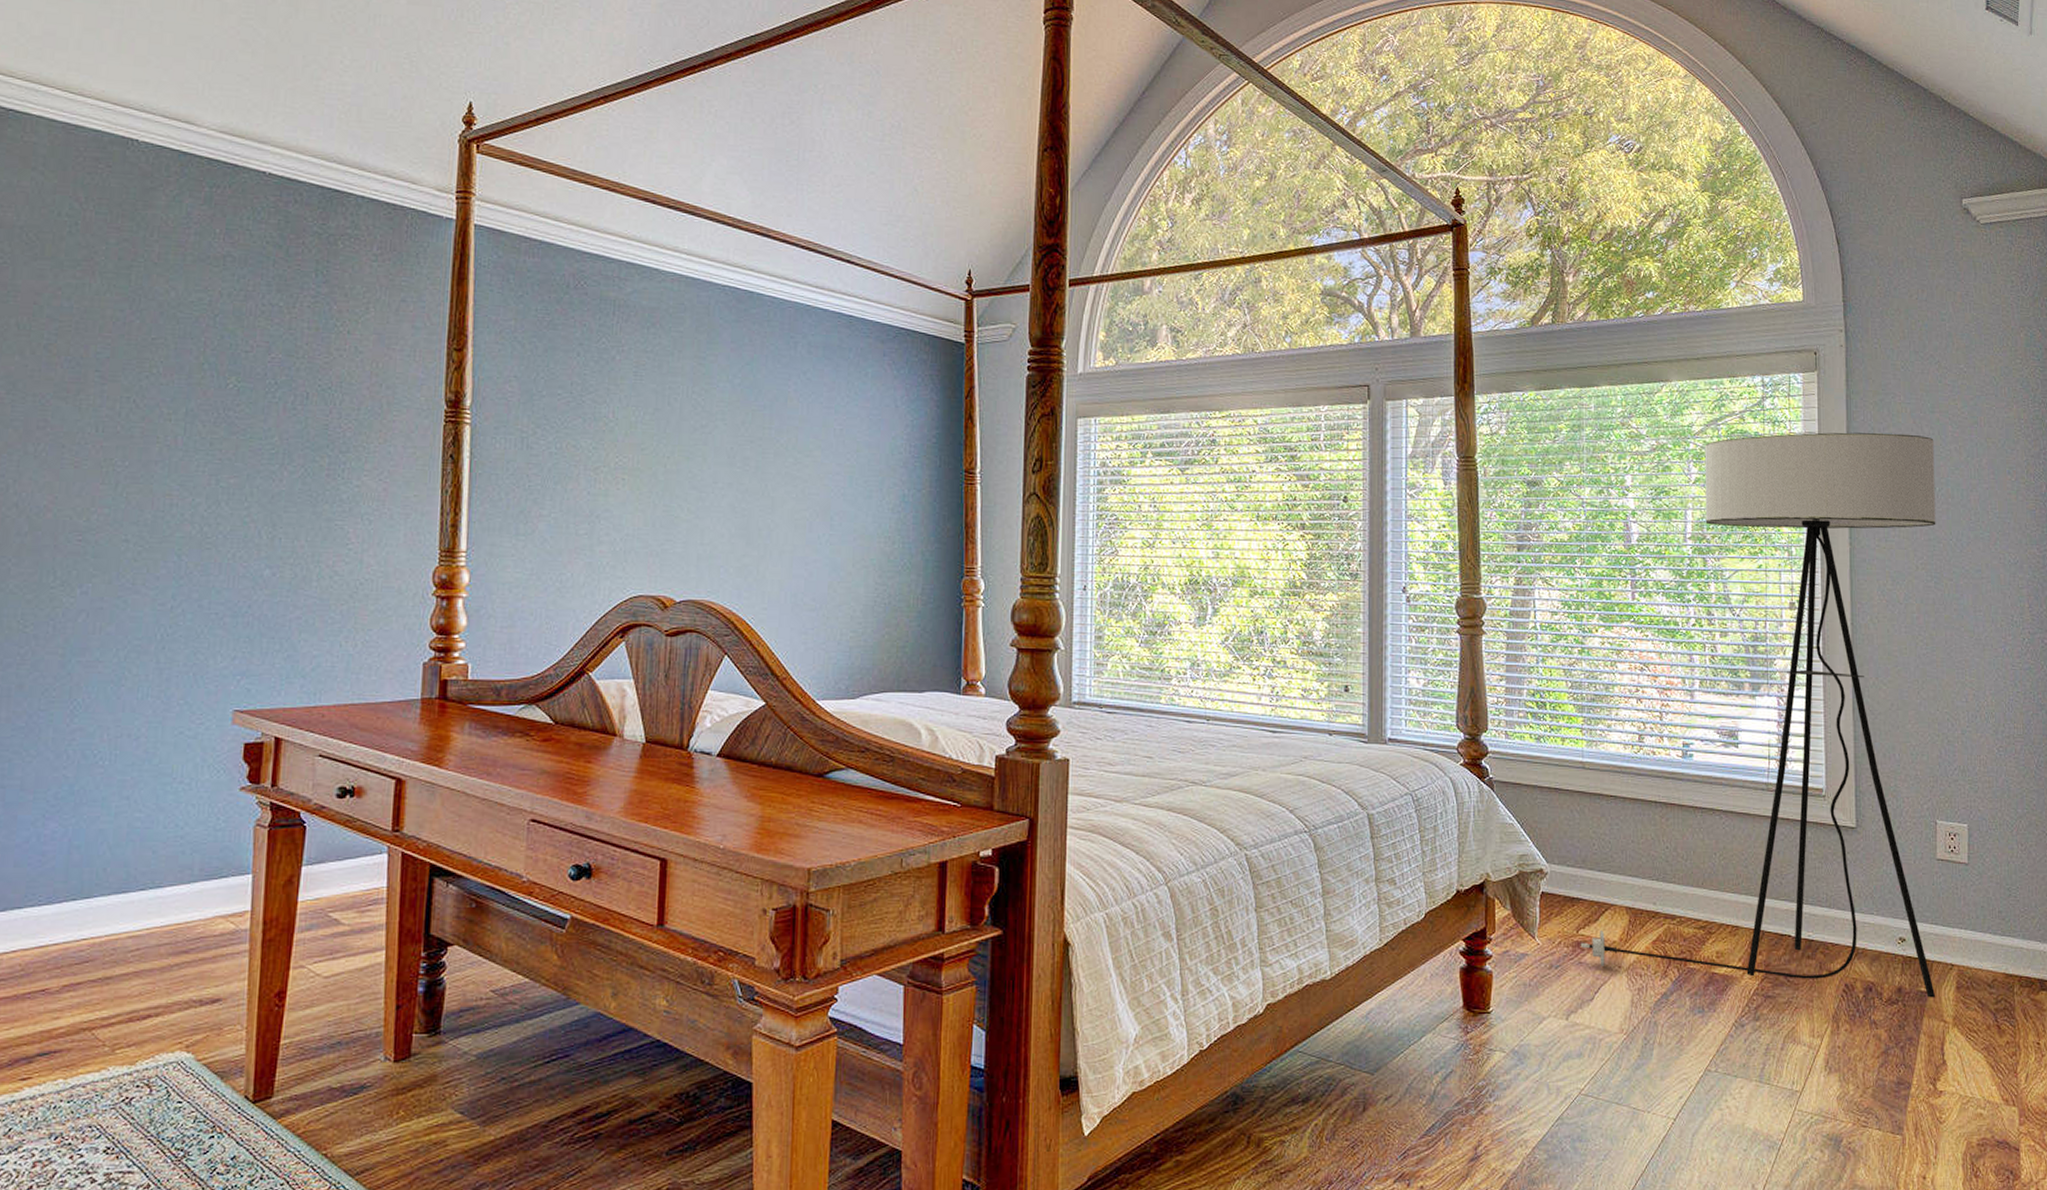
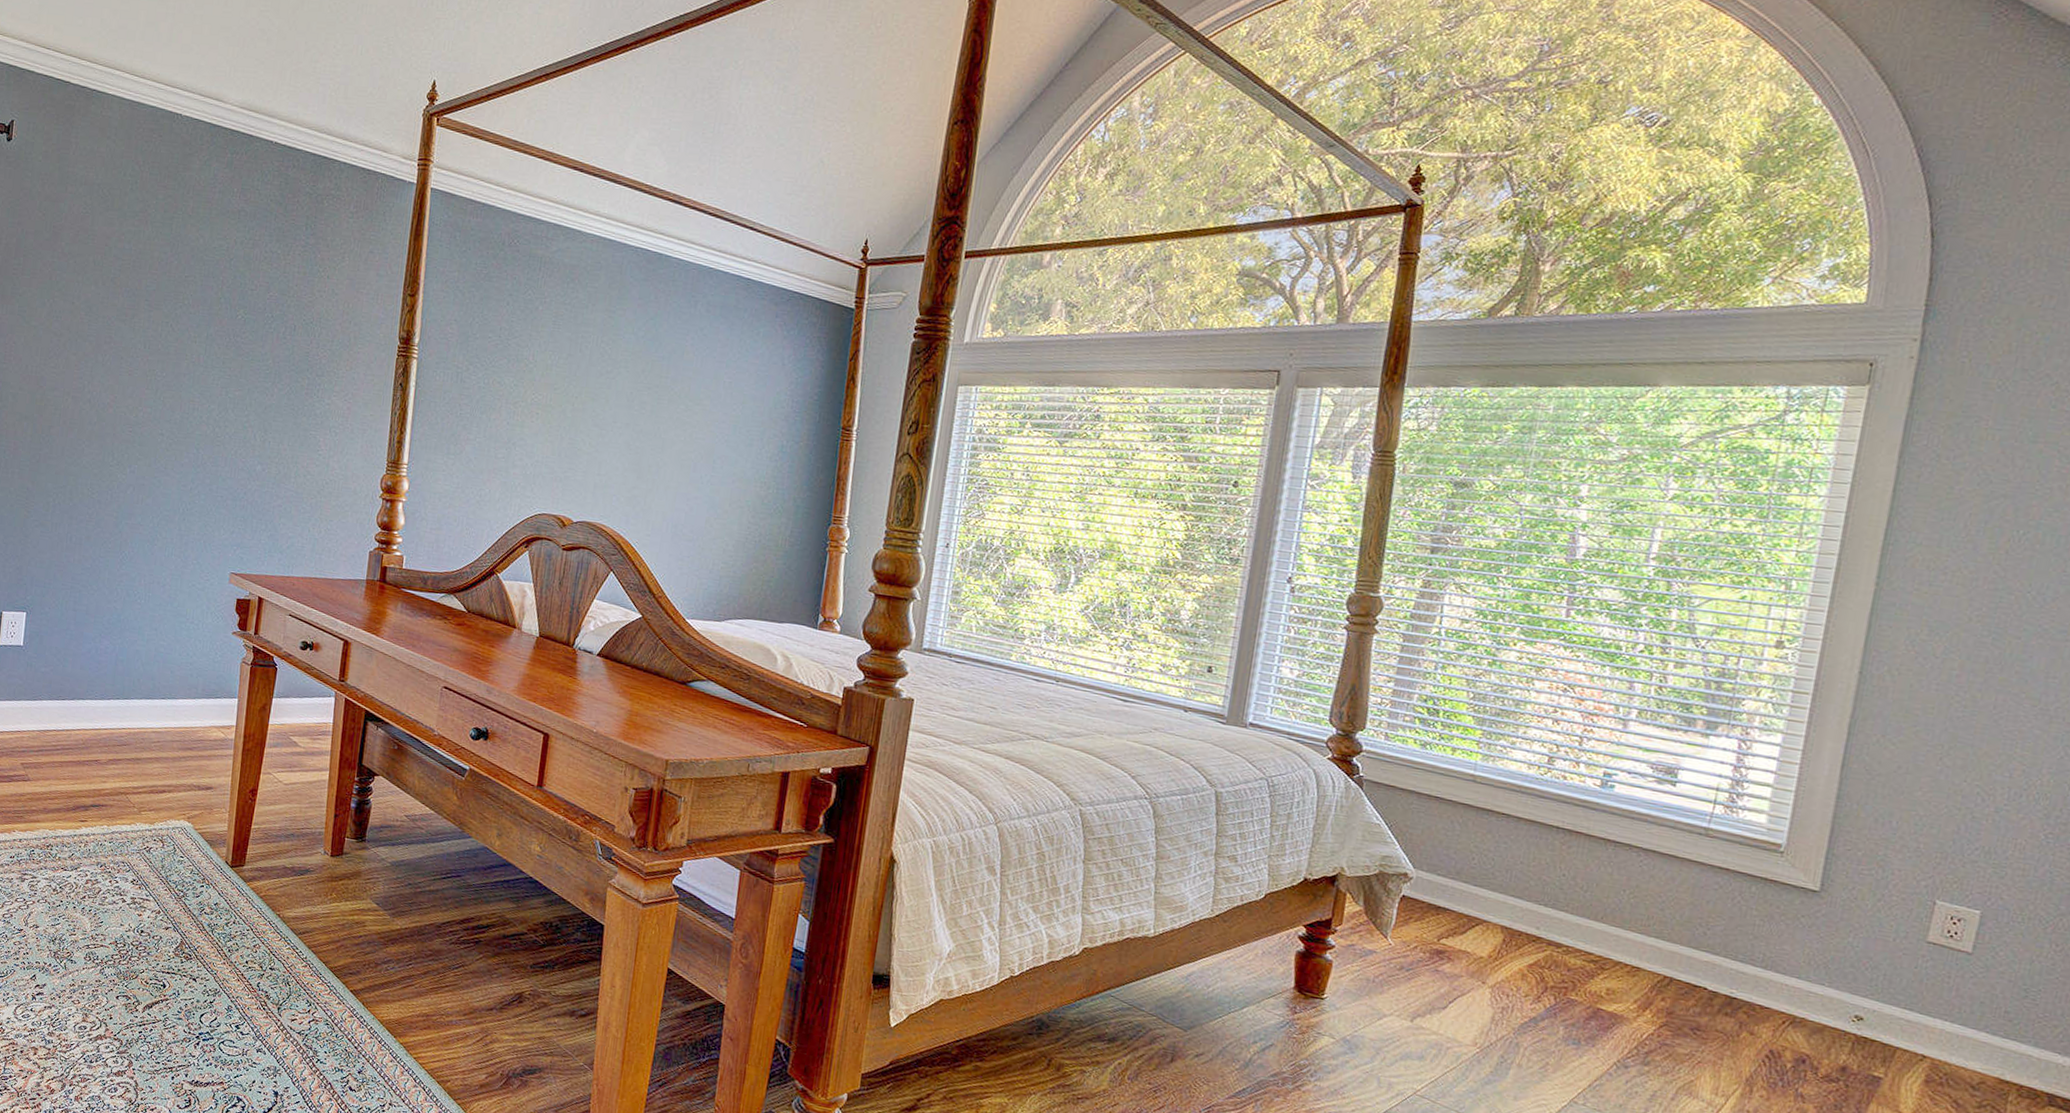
floor lamp: present [1580,432,1936,998] -> none [1439,453,2029,1086]

